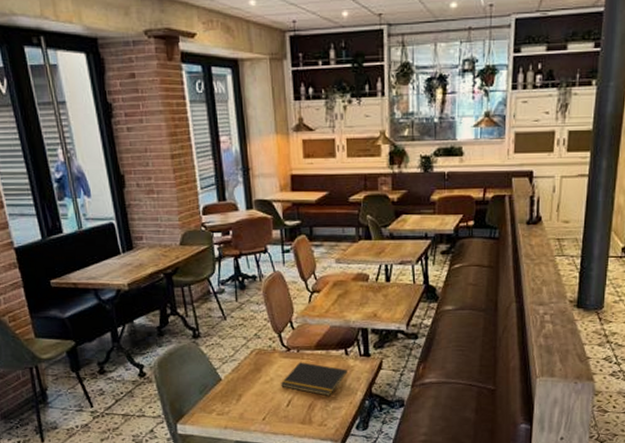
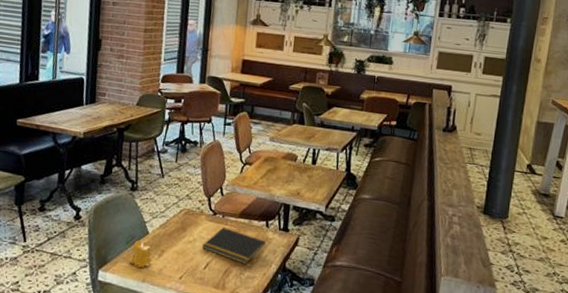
candle: none [207,388,230,416] -> present [129,240,152,268]

